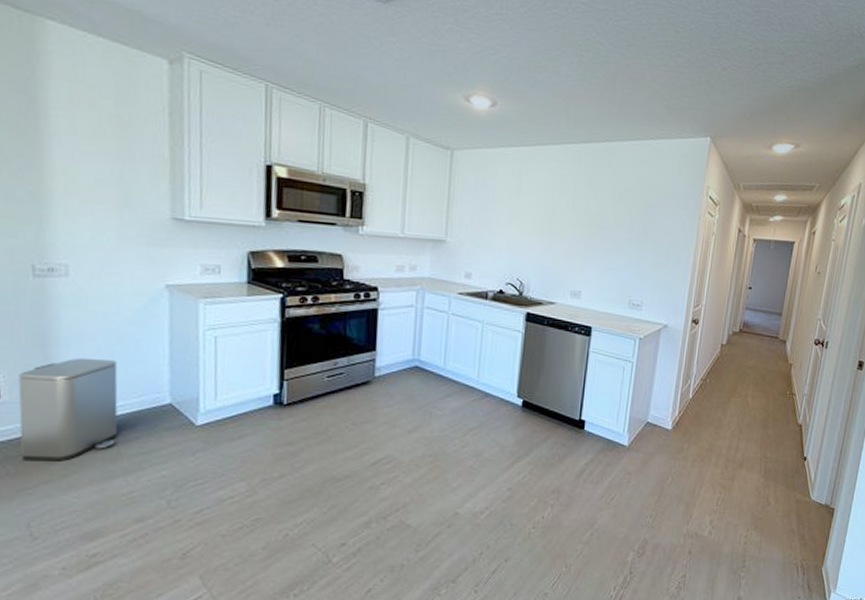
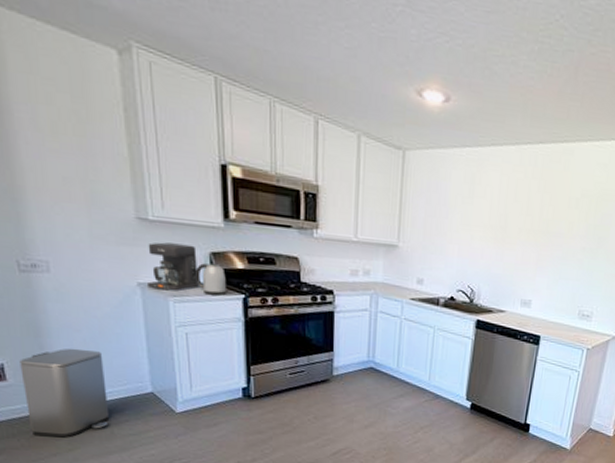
coffee maker: none [177,242,234,293] -> present [148,242,199,292]
kettle: none [230,262,264,296] -> present [195,262,227,295]

